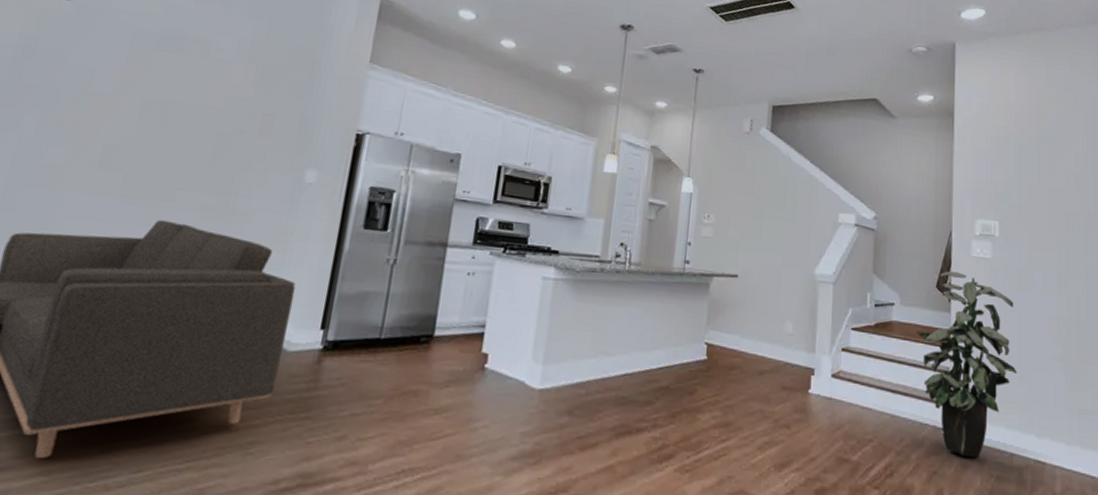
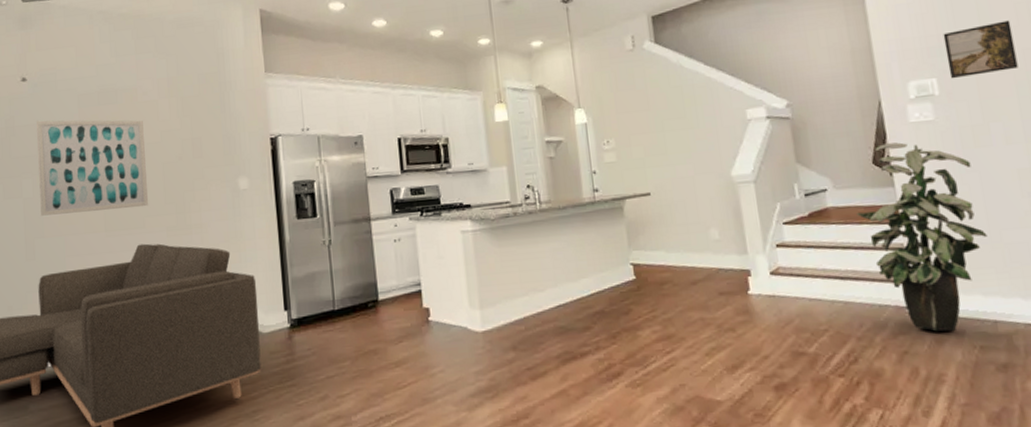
wall art: none [38,48,208,178] -> present [37,120,149,216]
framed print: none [1009,183,1062,228] -> present [943,20,1018,79]

